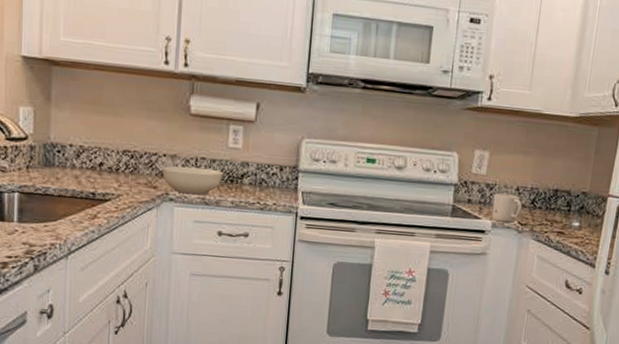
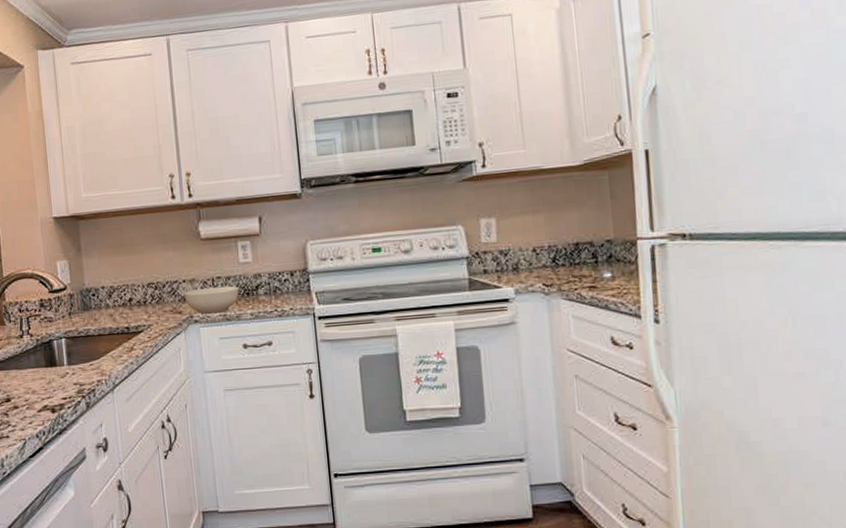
mug: present [491,193,523,223] -> none [510,256,544,287]

